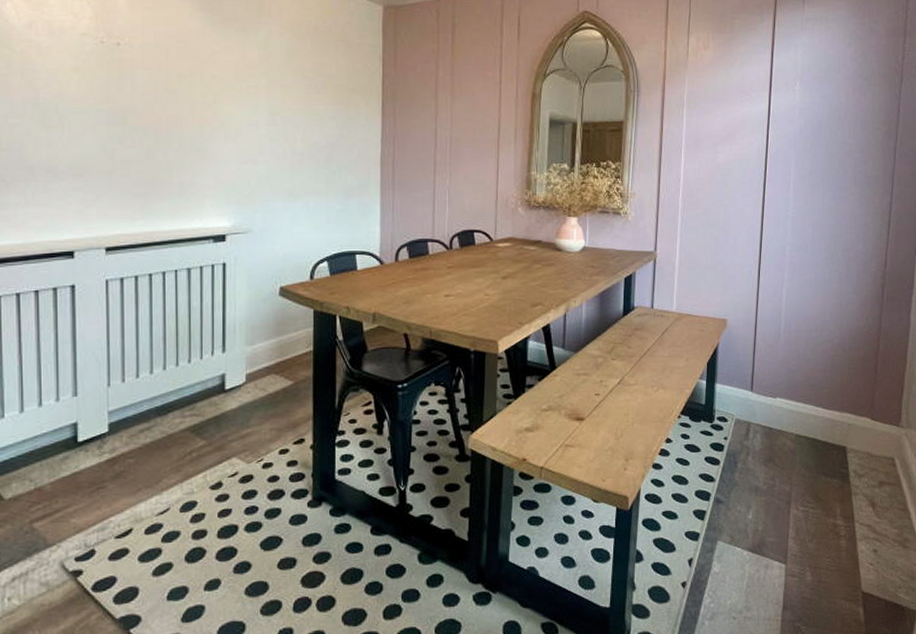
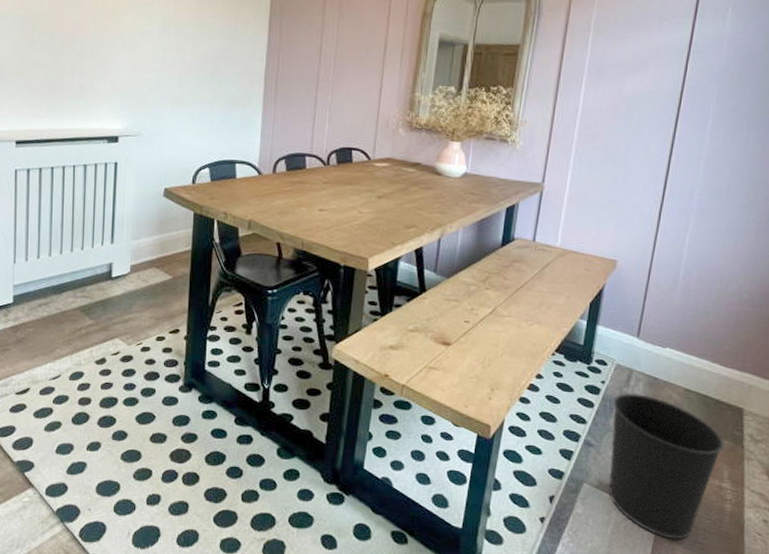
wastebasket: none [736,445,834,583] -> present [608,393,724,540]

